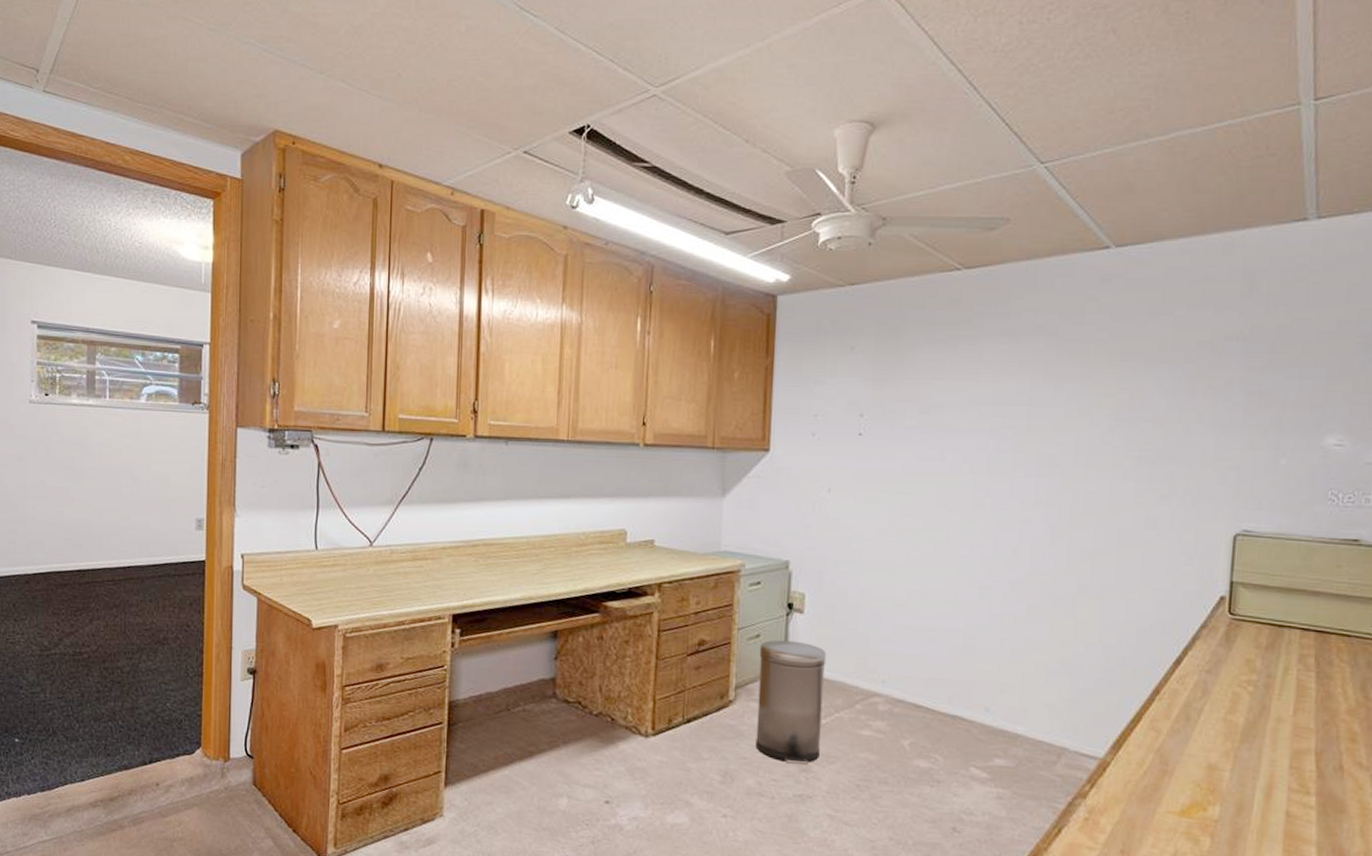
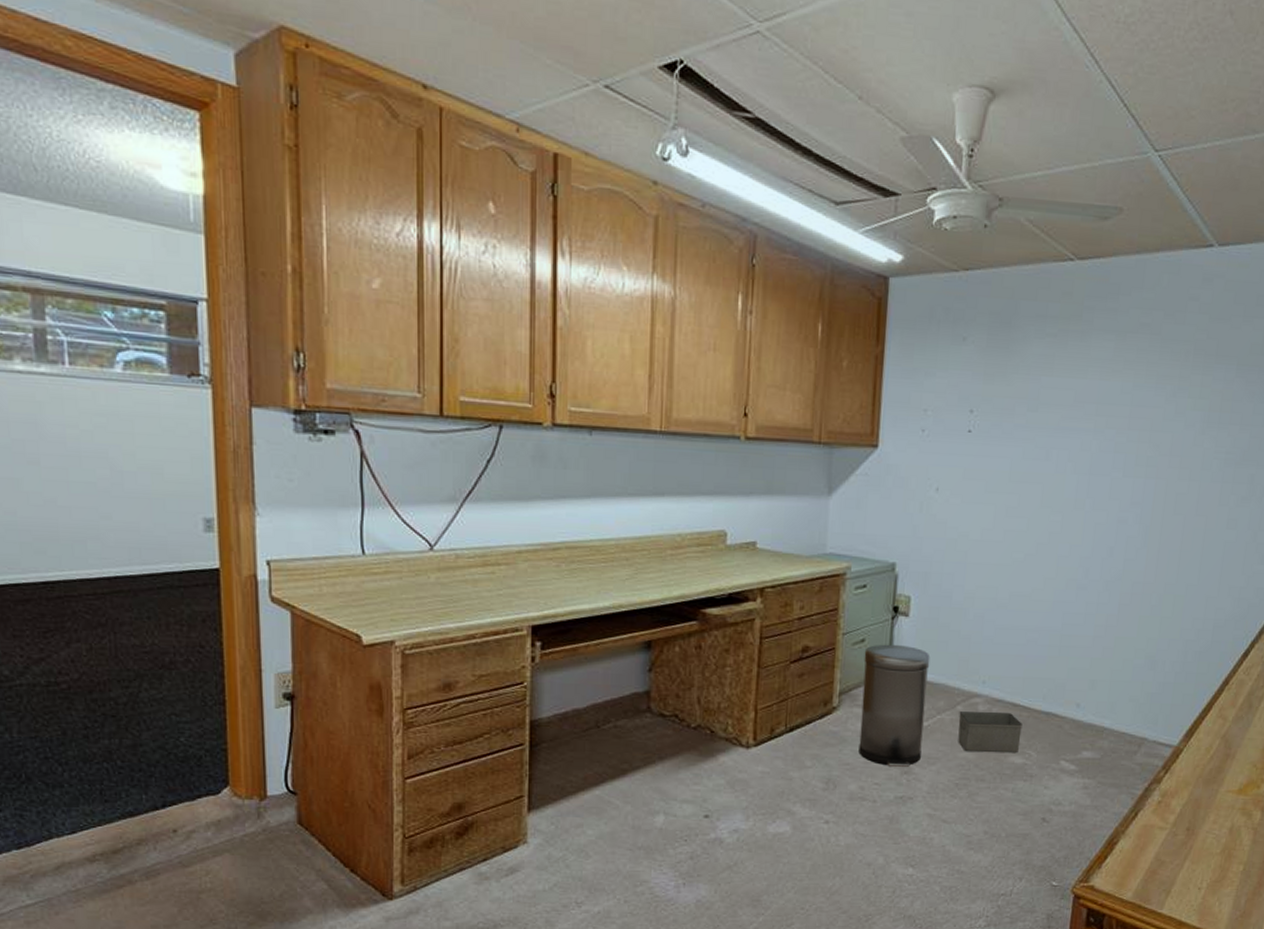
storage bin: none [857,710,926,756] -> present [958,712,1022,752]

